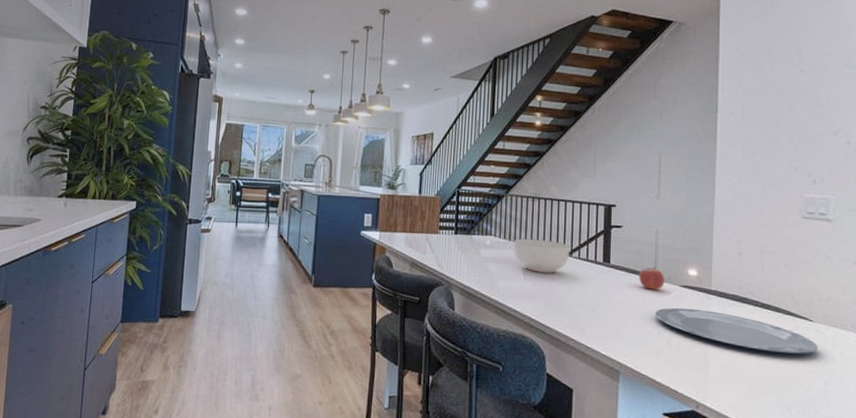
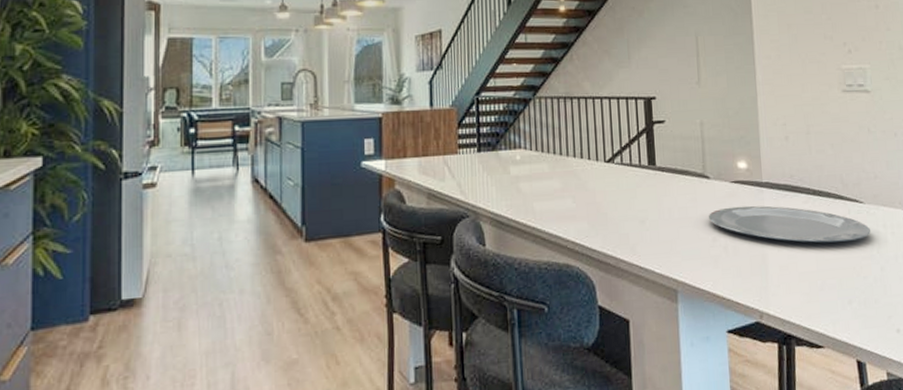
bowl: present [513,238,570,273] -> none [547,146,612,187]
fruit: present [639,267,665,290] -> none [687,163,715,190]

